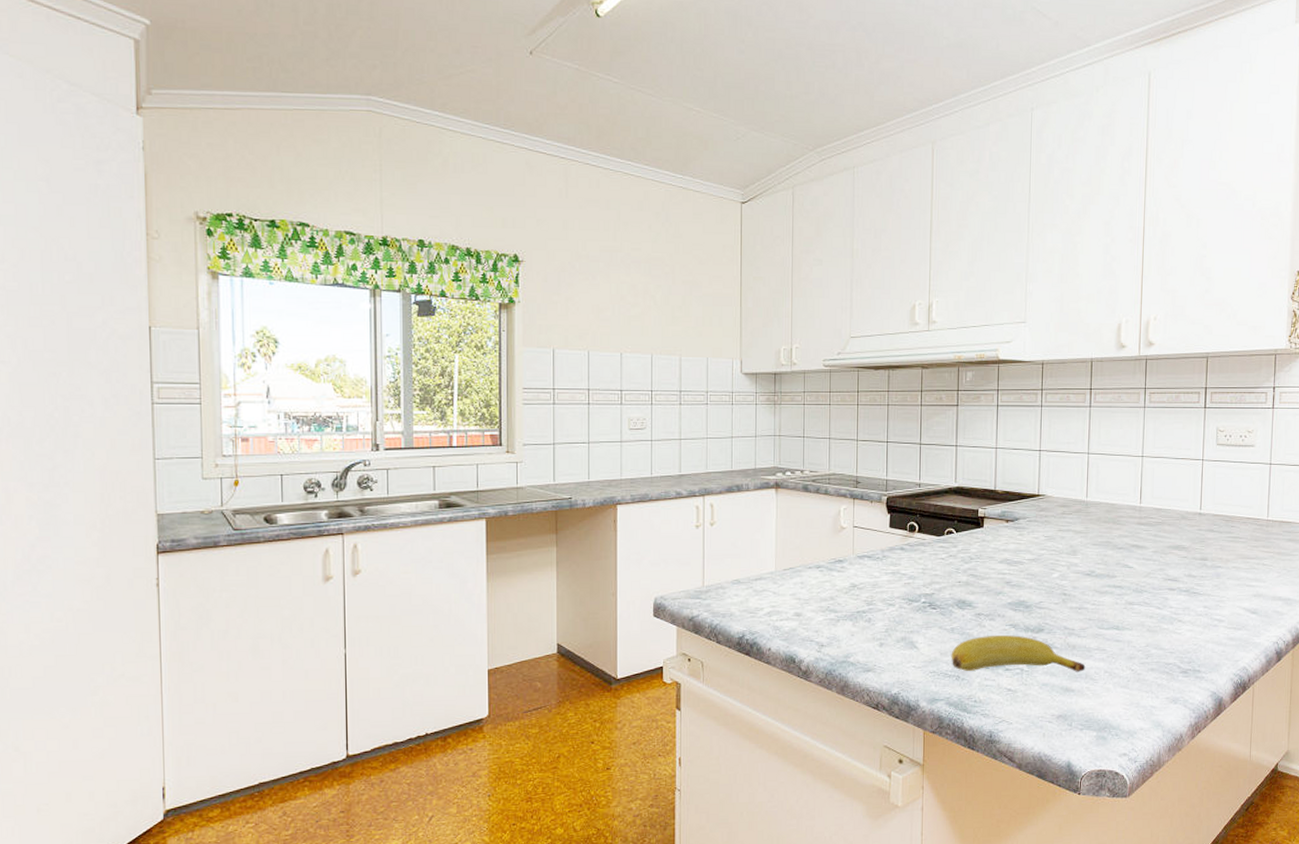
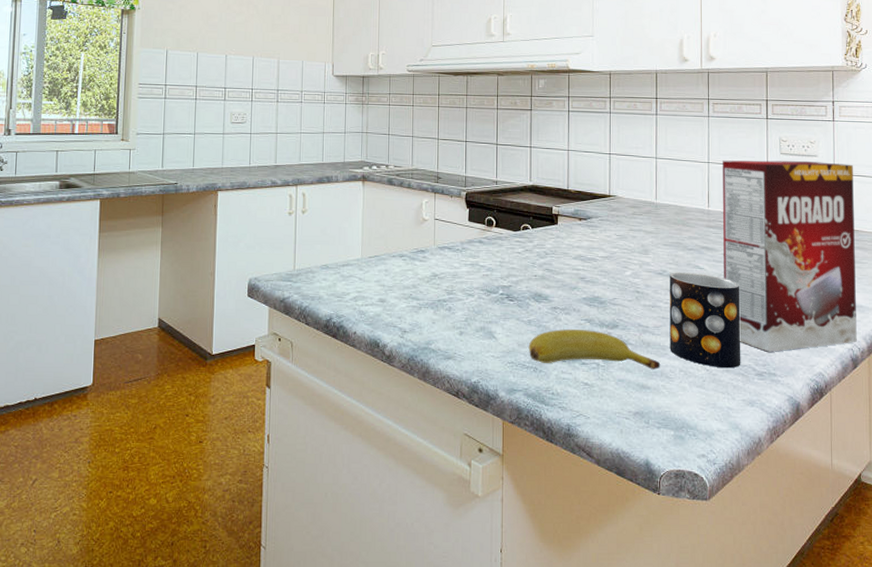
mug: none [1095,572,1169,668] -> present [669,272,741,369]
cereal box: none [1153,451,1290,649] -> present [723,160,857,352]

